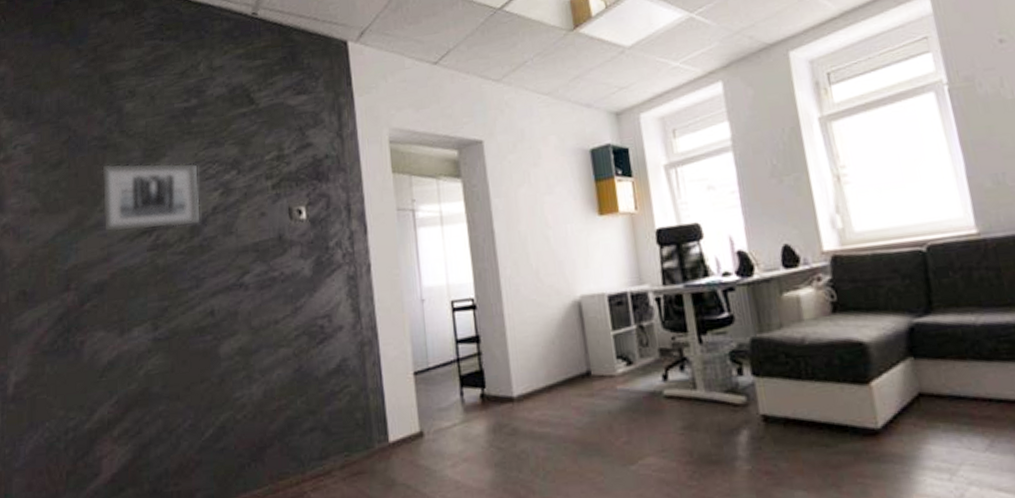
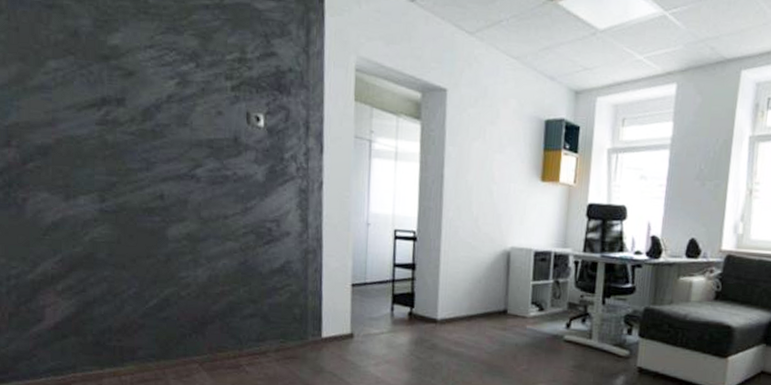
wall art: present [102,163,200,232] -> none [47,26,155,110]

